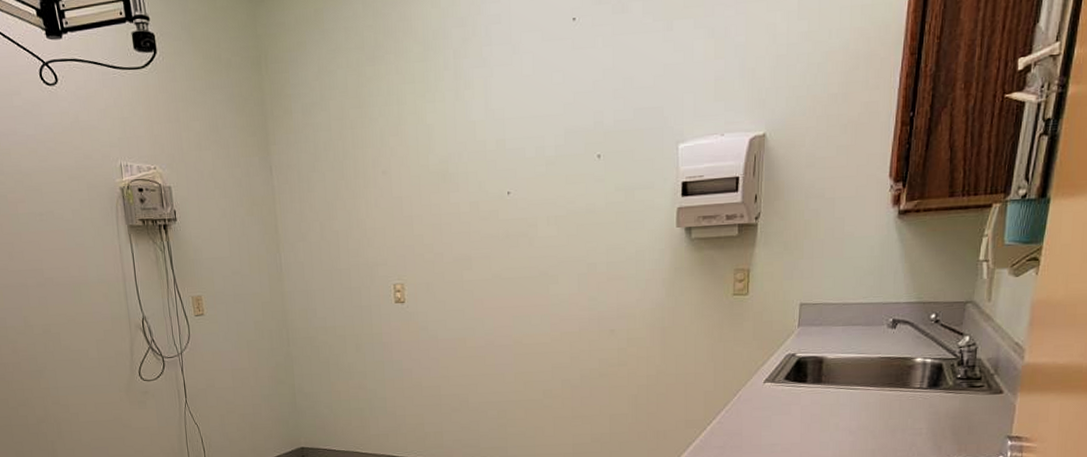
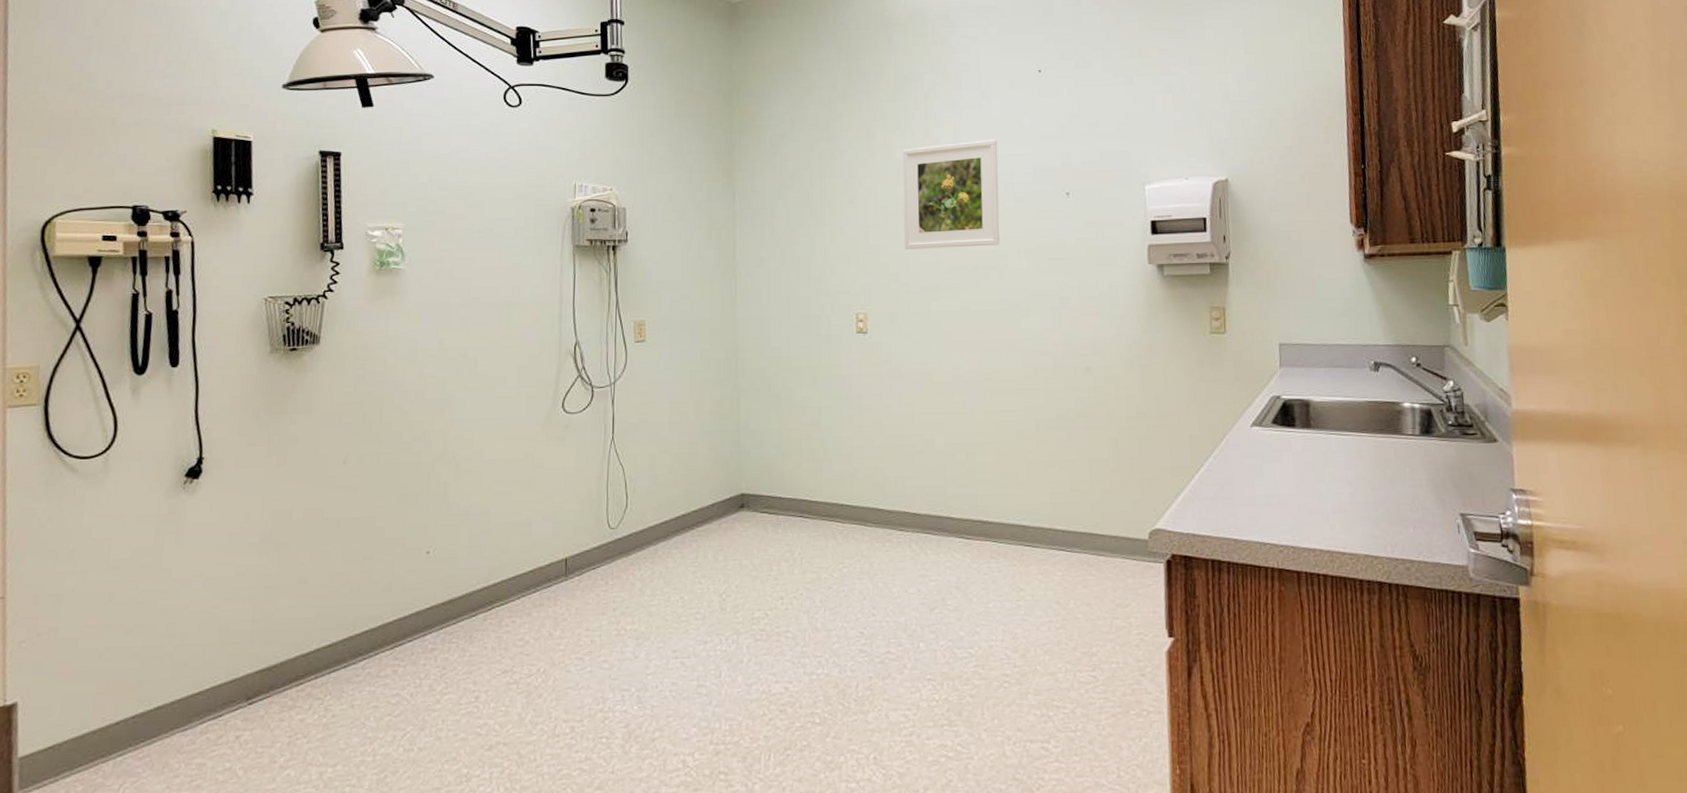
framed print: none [433,99,530,220] -> present [902,139,1000,249]

